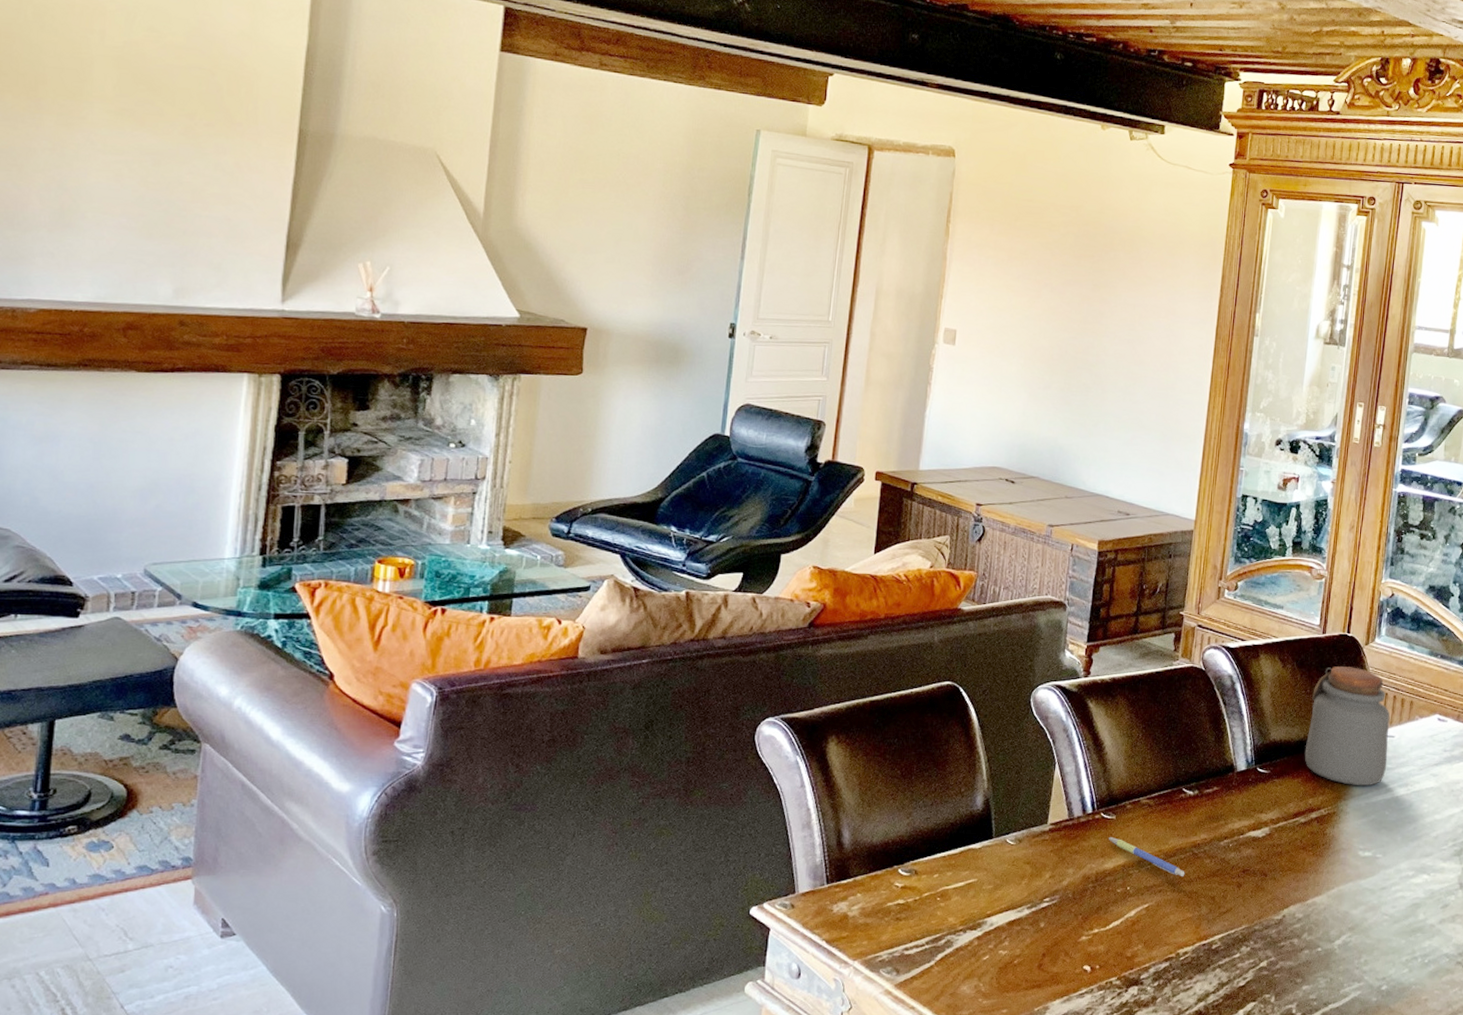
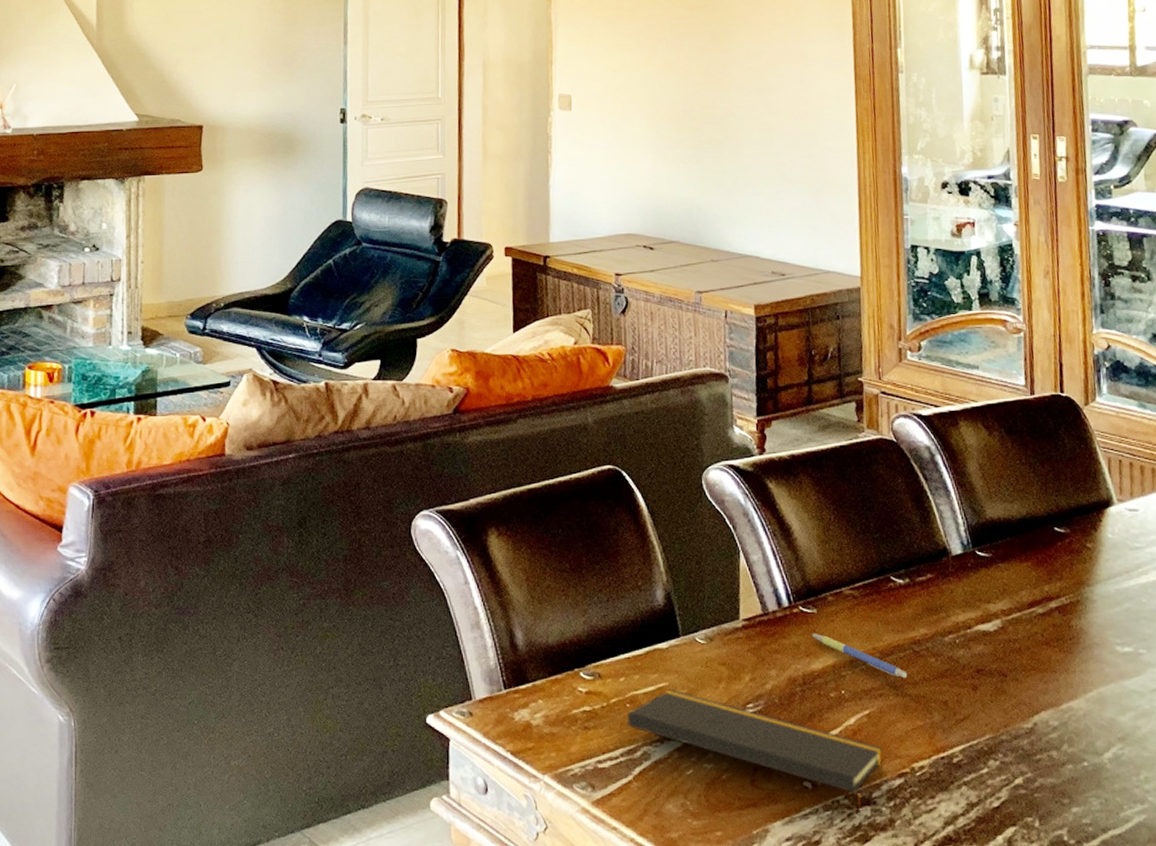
notepad: none [935,885,1155,1003] -> present [627,689,882,827]
jar: present [1304,666,1390,786] -> none [1029,431,1135,570]

